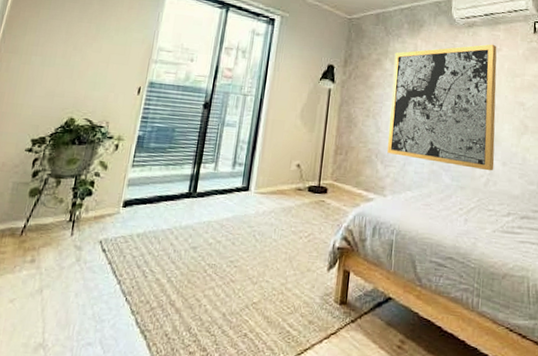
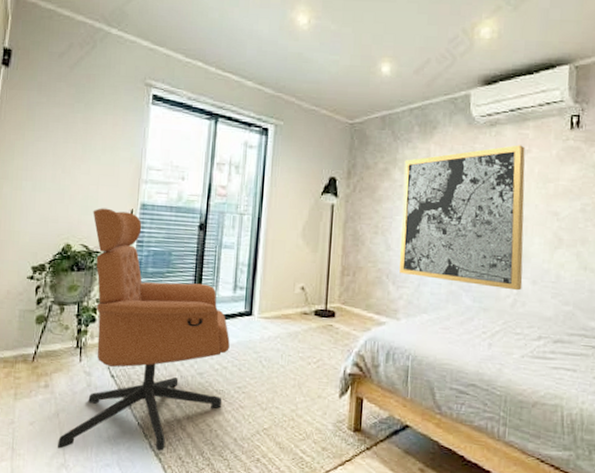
armchair: none [37,84,226,328] -> present [58,208,230,451]

